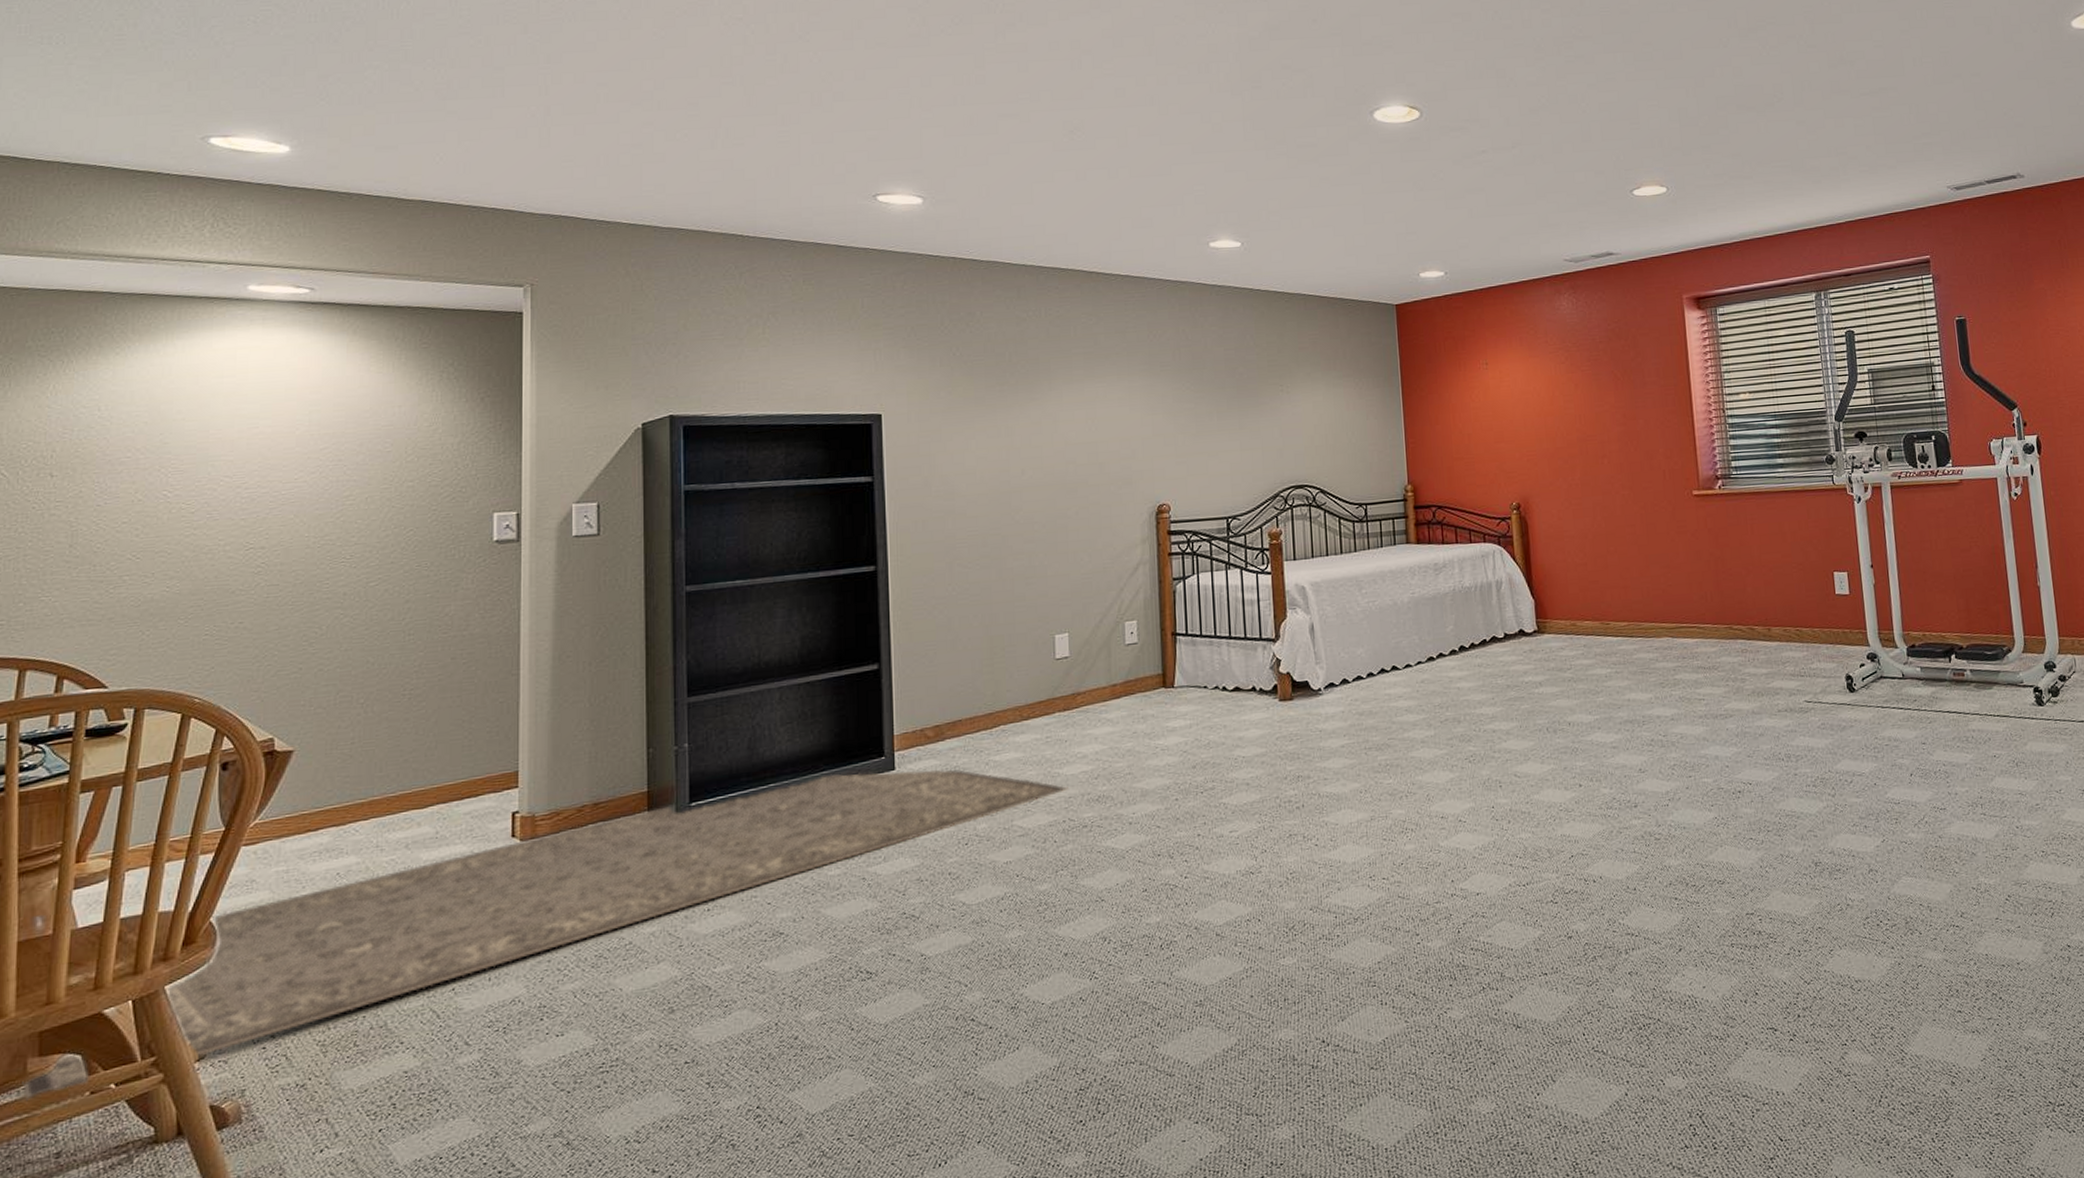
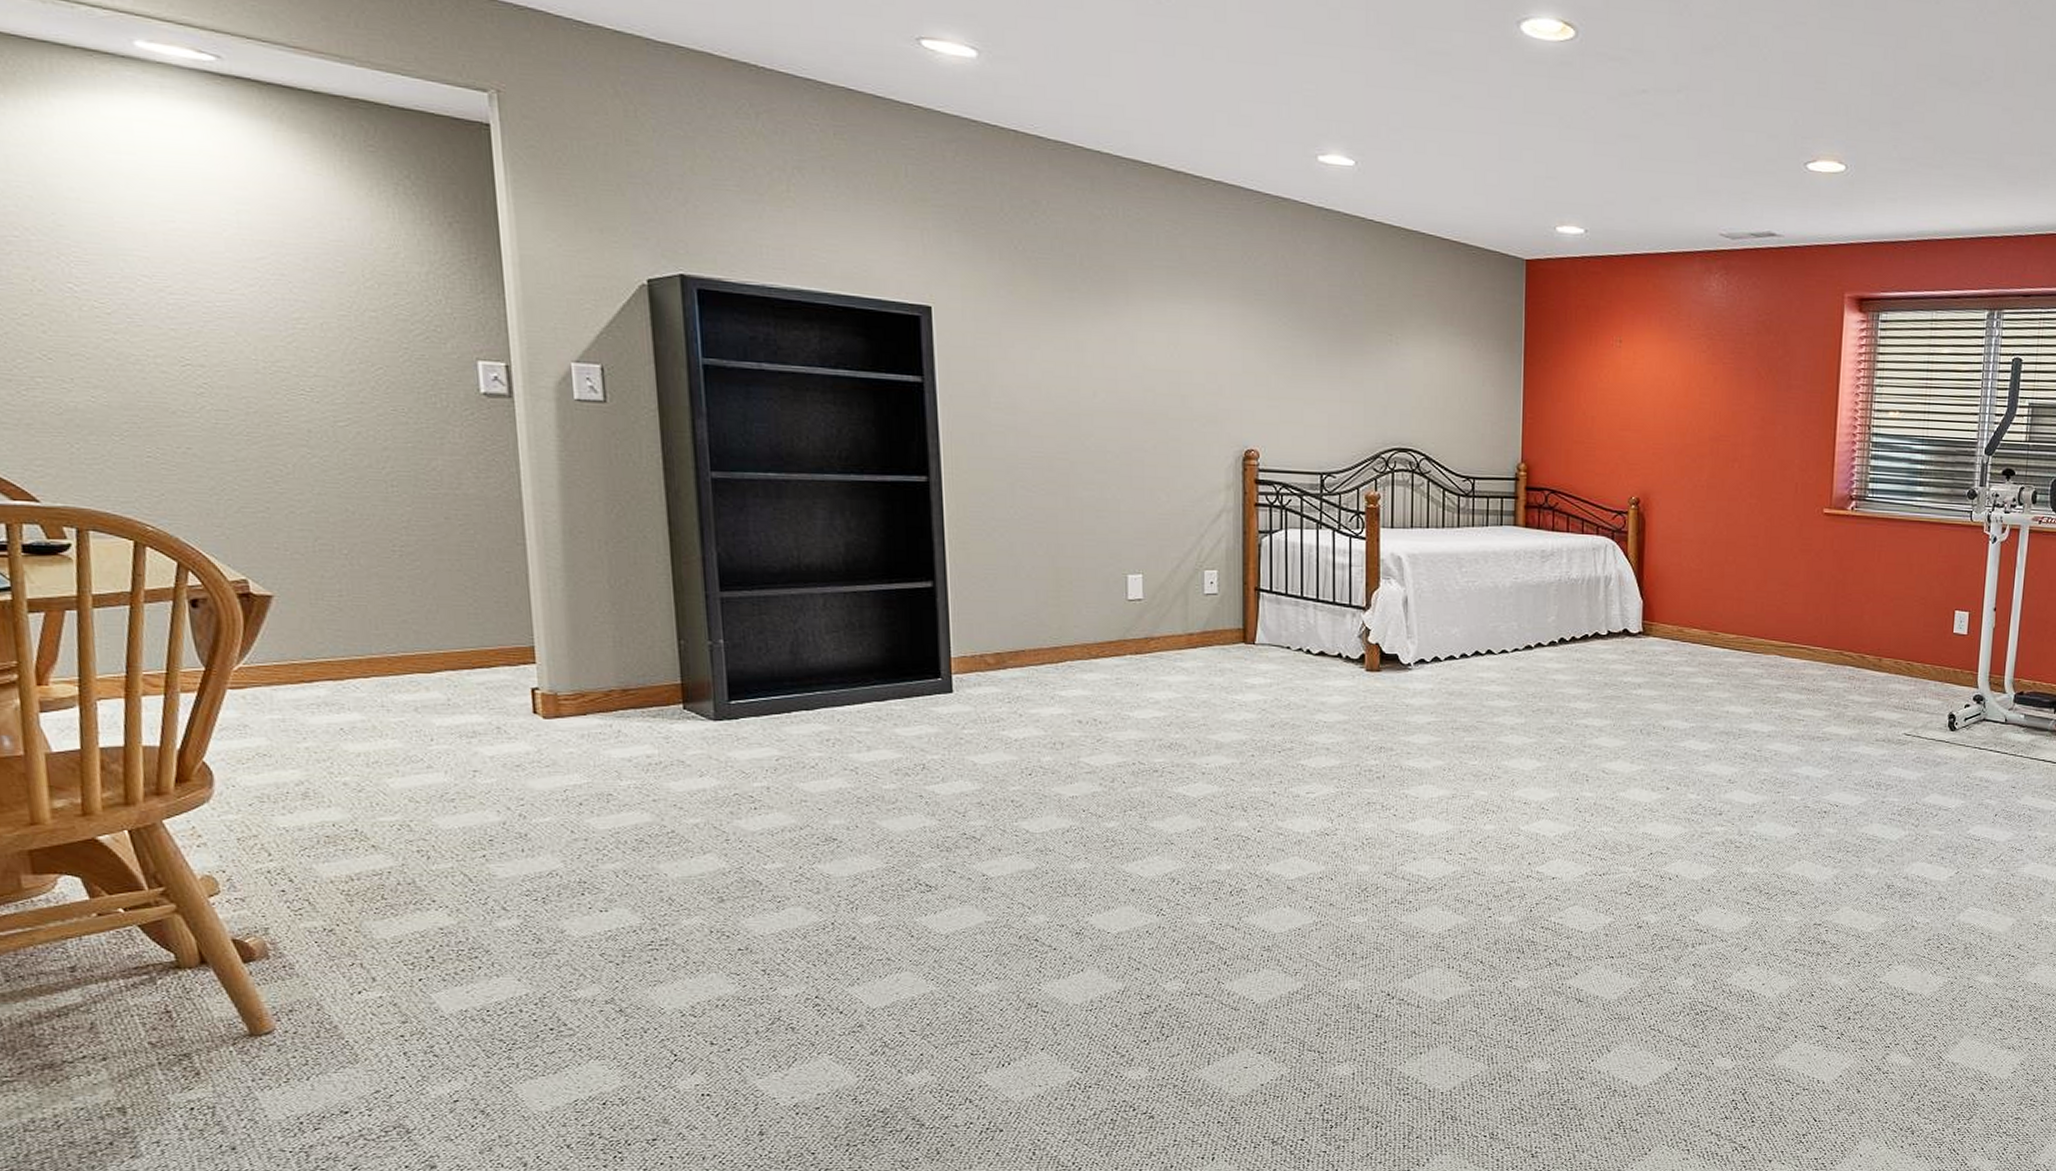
rug: present [22,769,1070,1102] -> none [19,690,1140,916]

